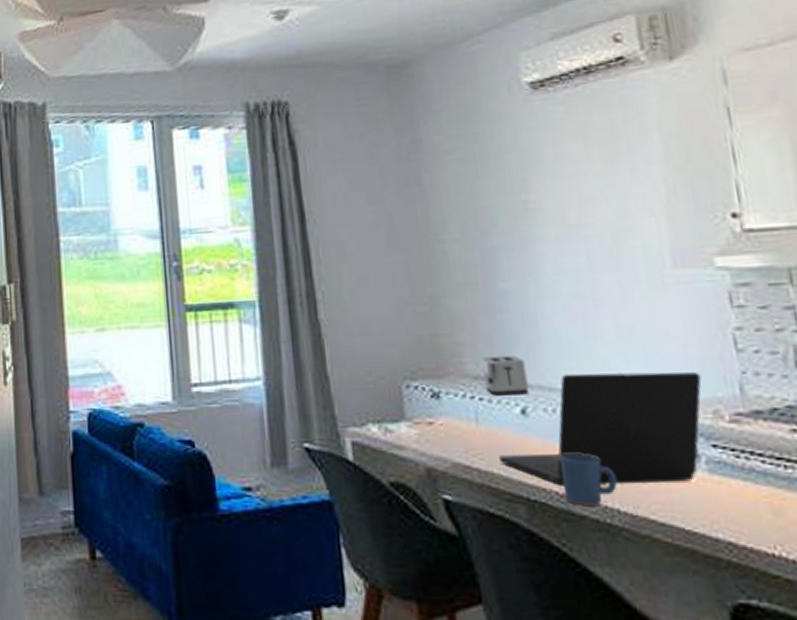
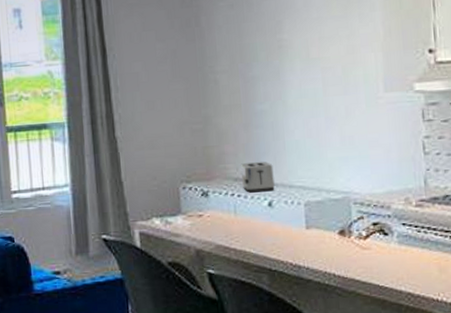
laptop: present [499,372,702,485] -> none [251,170,399,258]
mug: present [559,454,617,505] -> none [294,234,334,272]

